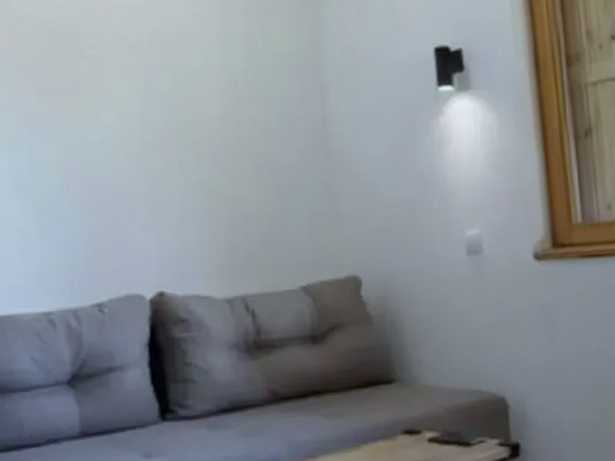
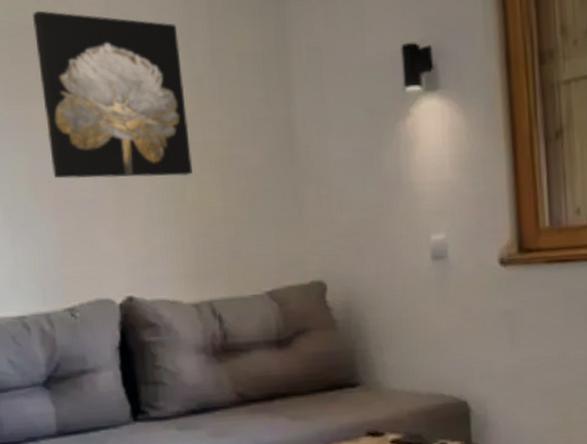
wall art: none [69,10,228,174] -> present [32,10,193,179]

